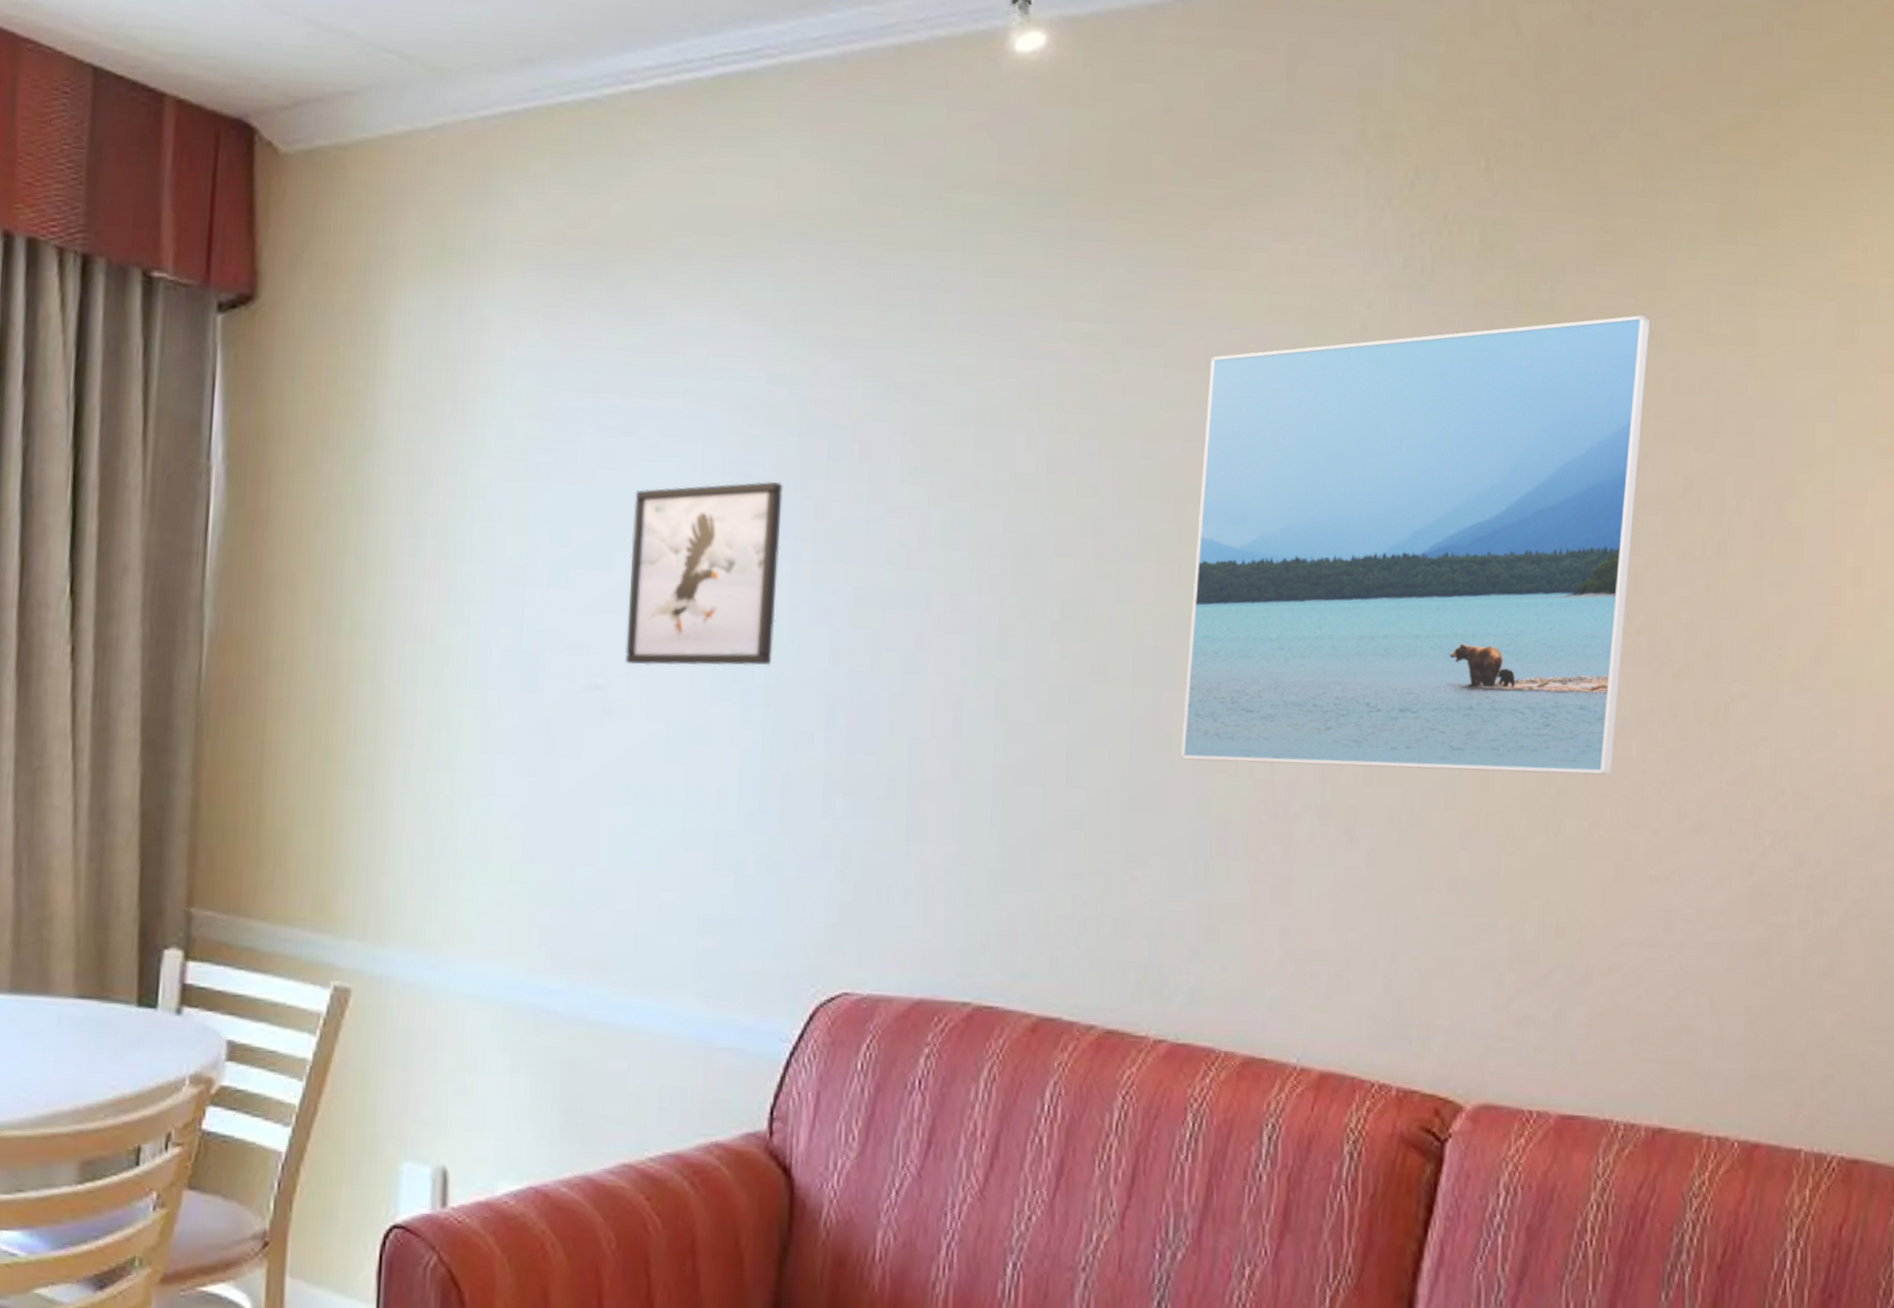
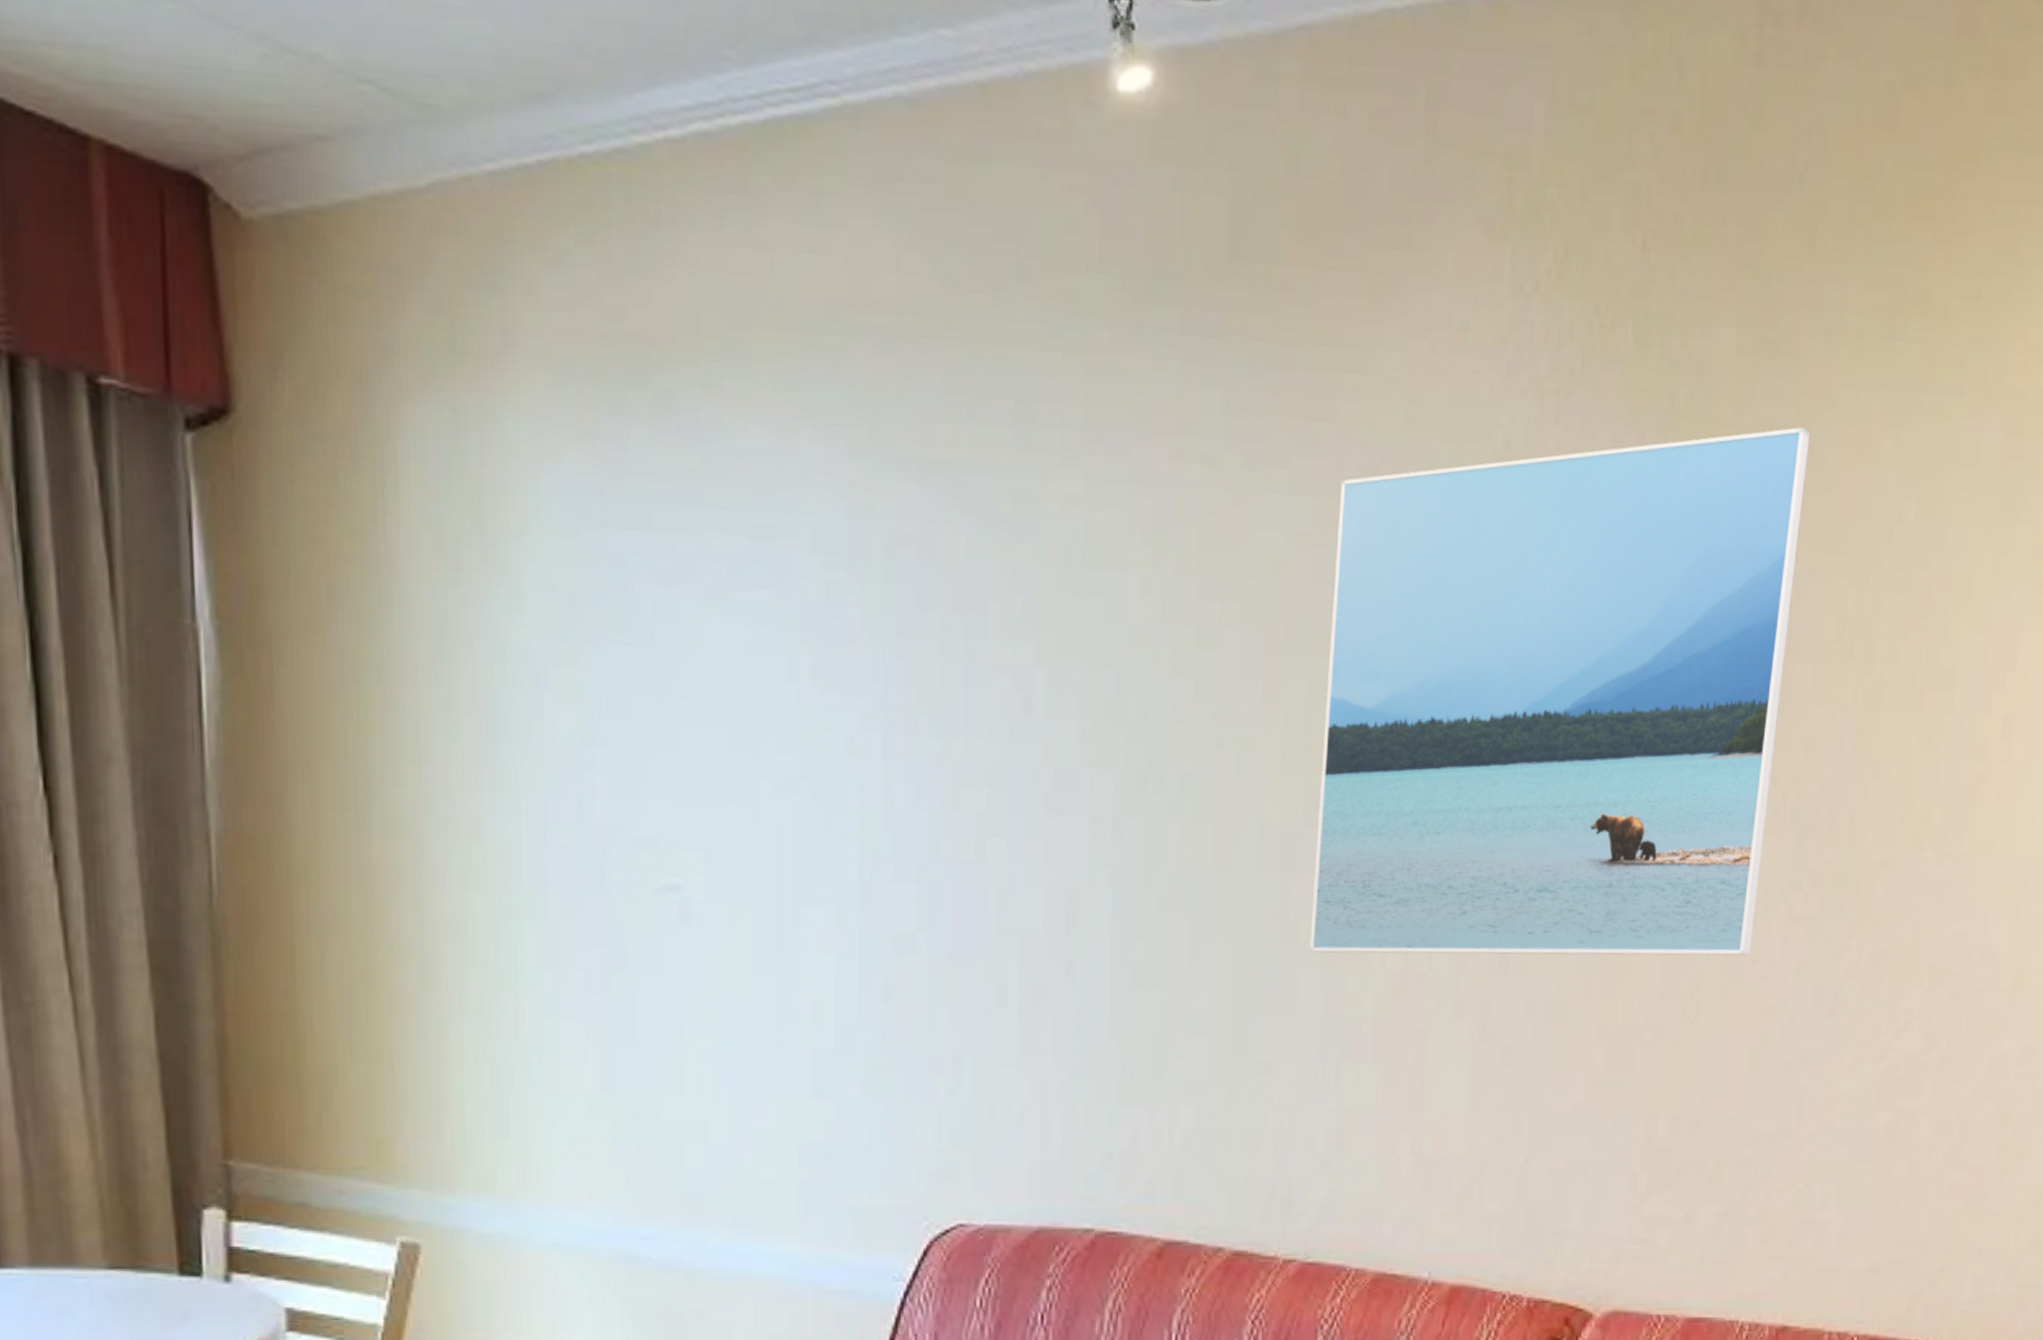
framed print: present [625,481,783,666] -> none [700,637,869,861]

